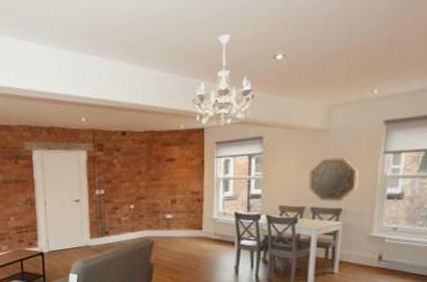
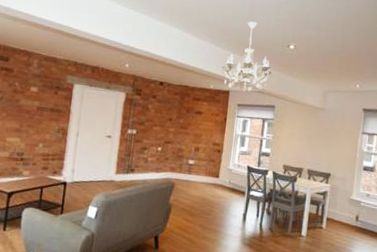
home mirror: present [309,157,359,202] -> none [307,131,344,168]

